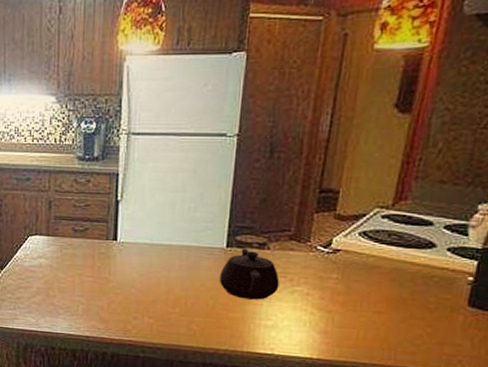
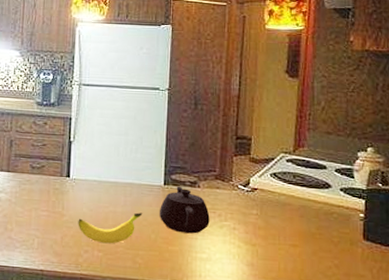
banana: none [126,277,200,311] -> present [78,212,143,244]

